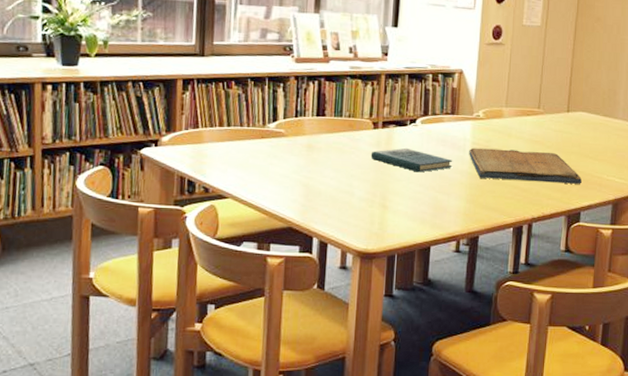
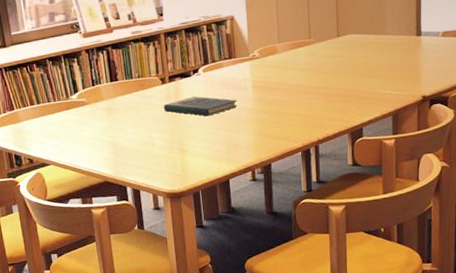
religious icon: present [469,147,582,184] -> none [250,77,360,112]

